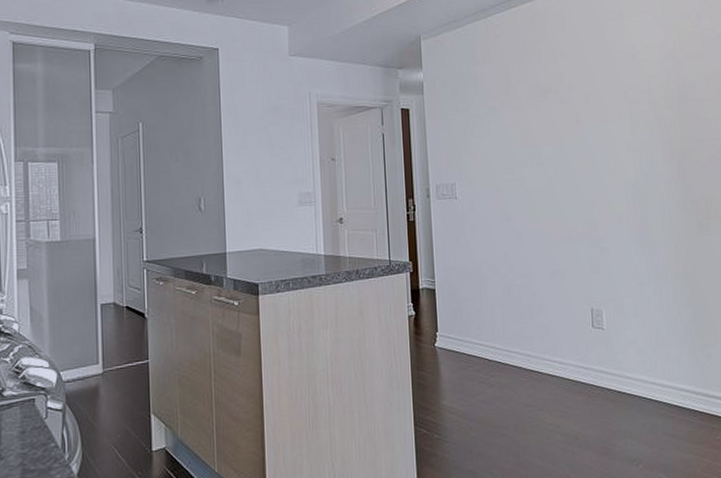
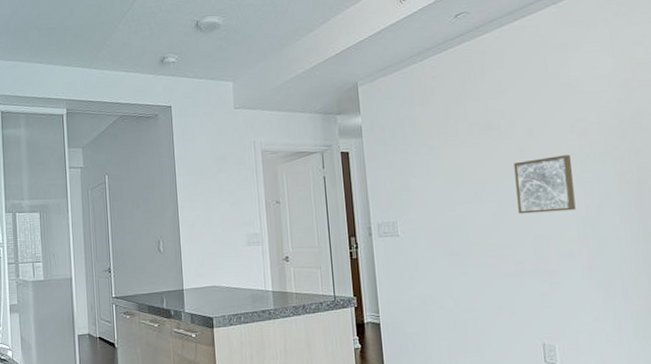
wall art: none [570,122,626,179] -> present [514,155,576,214]

